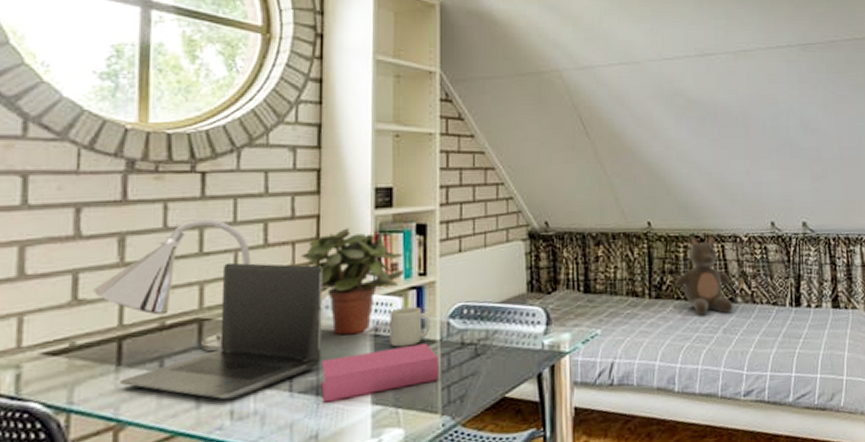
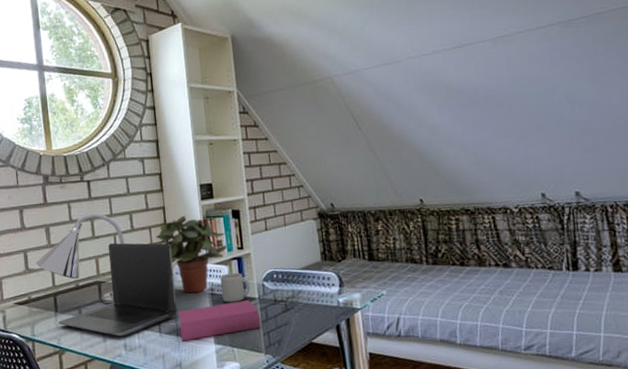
stuffed bear: present [674,236,734,316] -> none [449,209,508,279]

